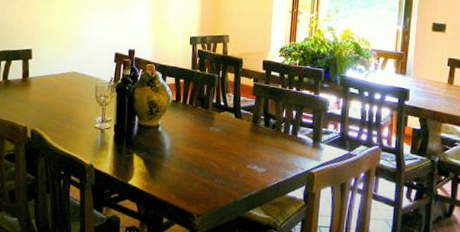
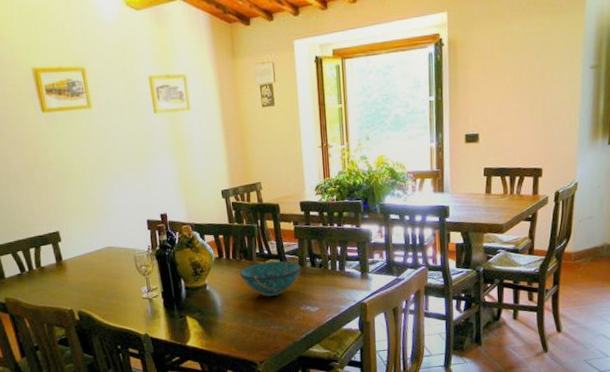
decorative bowl: none [194,112,254,149] -> present [240,261,301,296]

